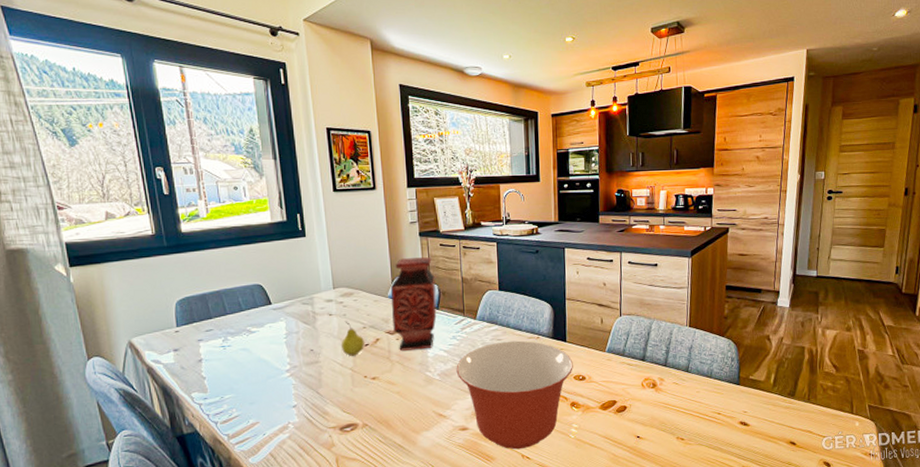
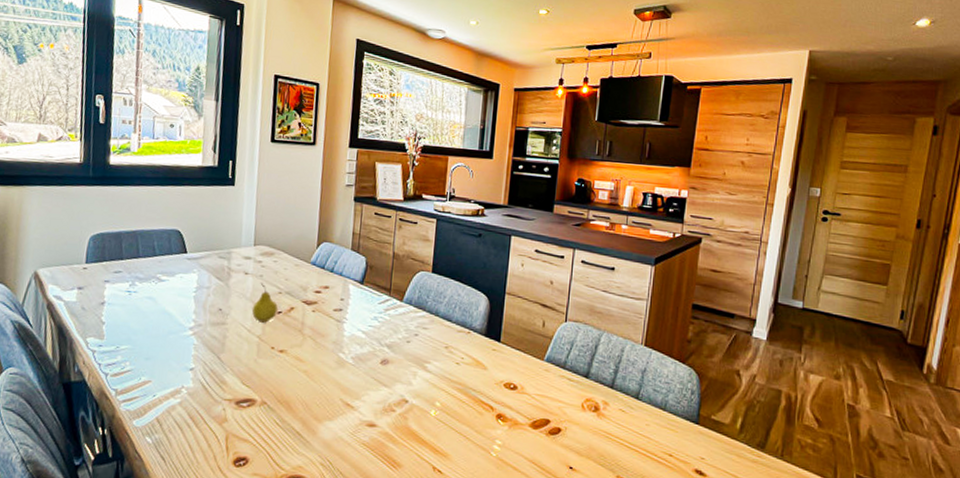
vase: present [390,257,437,351] -> none [310,223,364,327]
mixing bowl: present [456,340,573,450] -> none [372,331,505,460]

